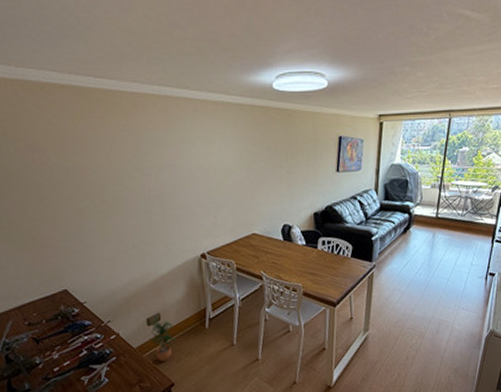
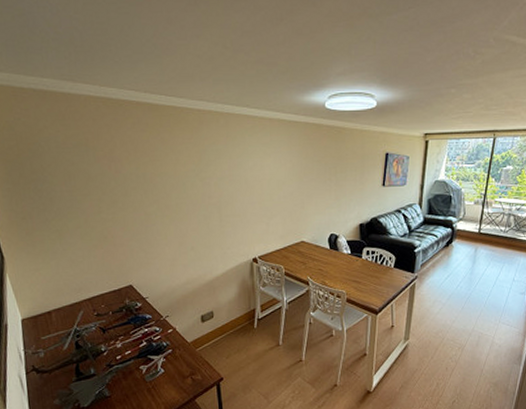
potted plant: present [146,316,176,362] -> none [201,314,226,357]

